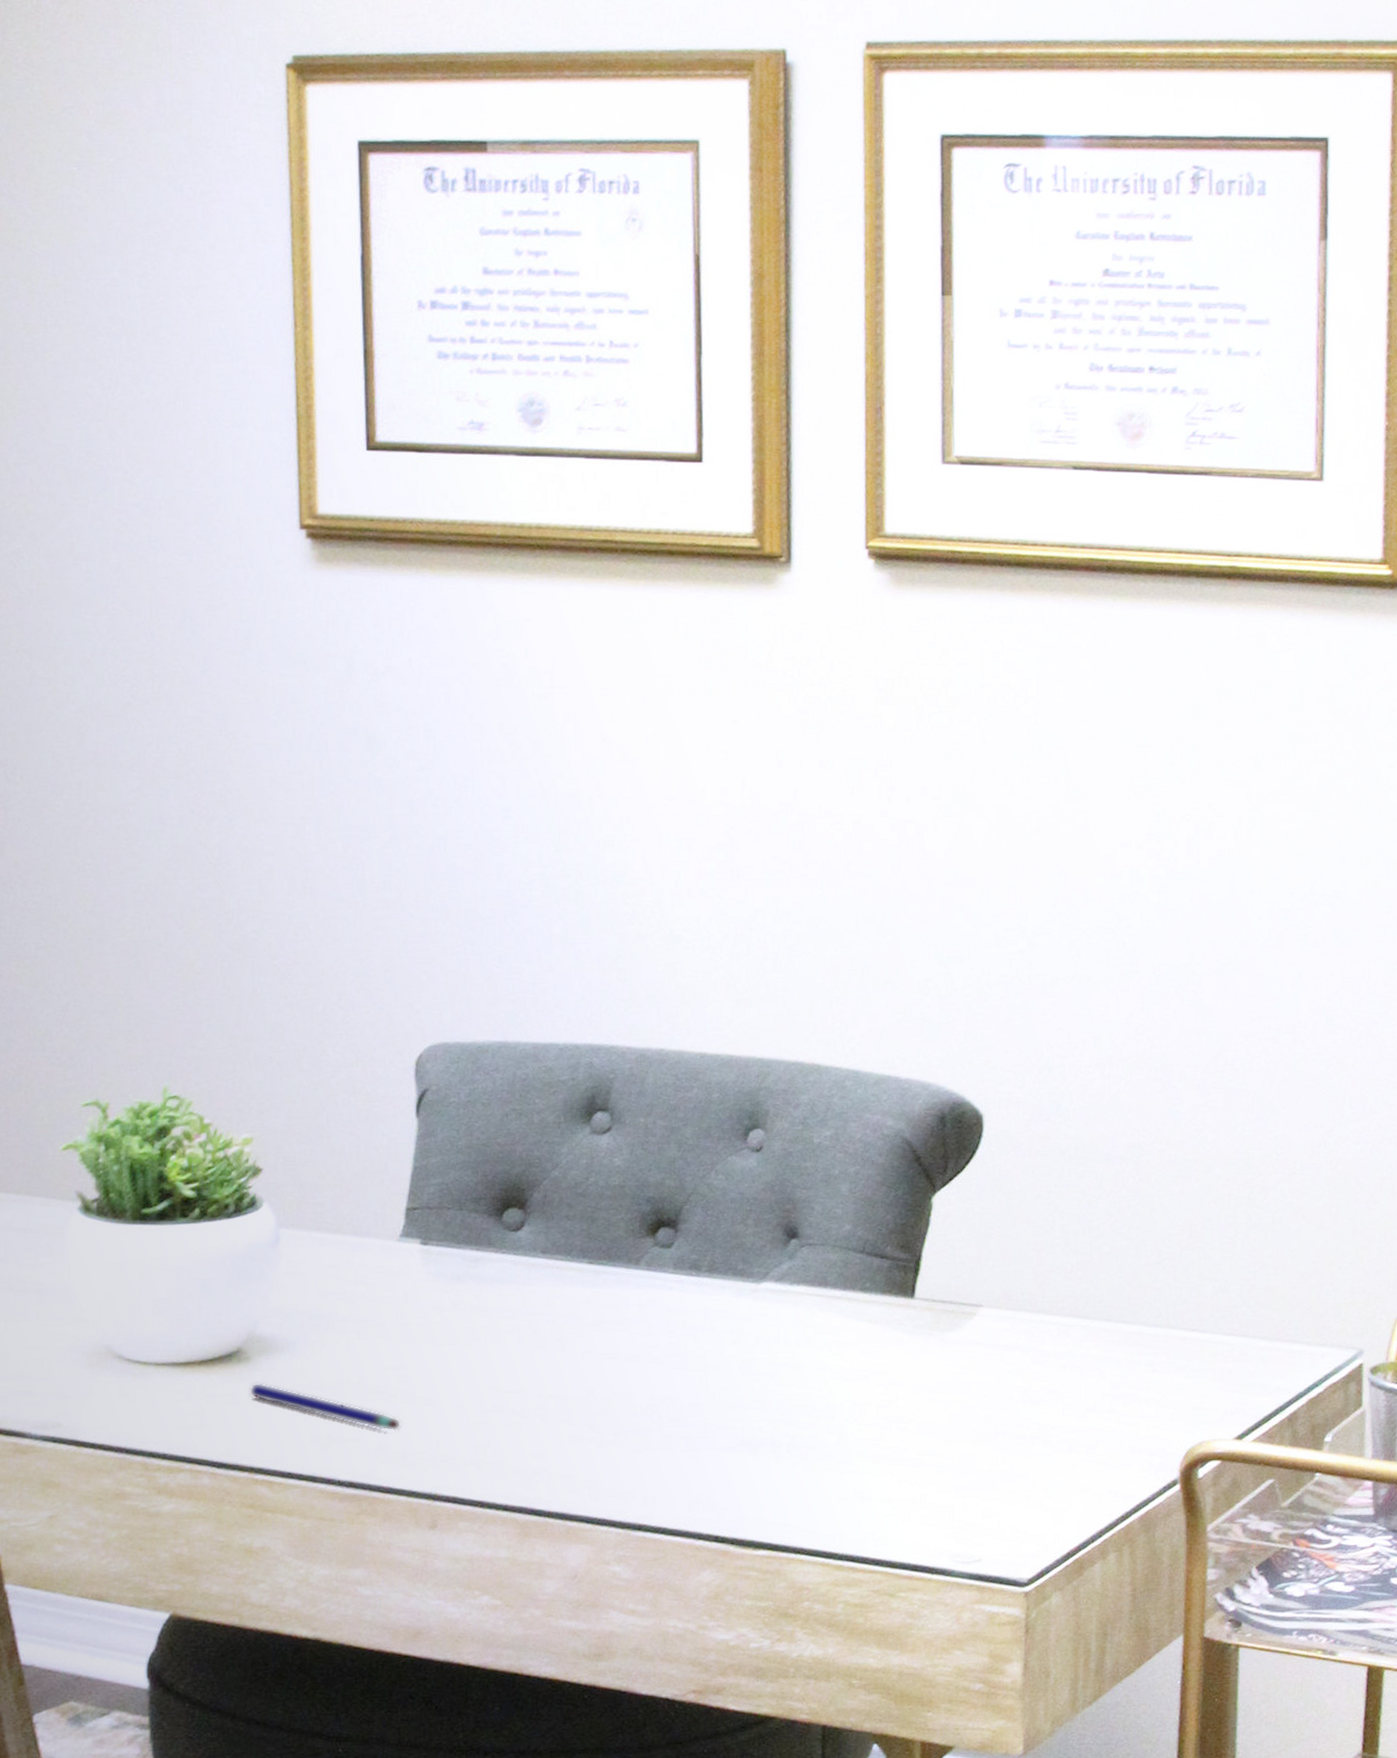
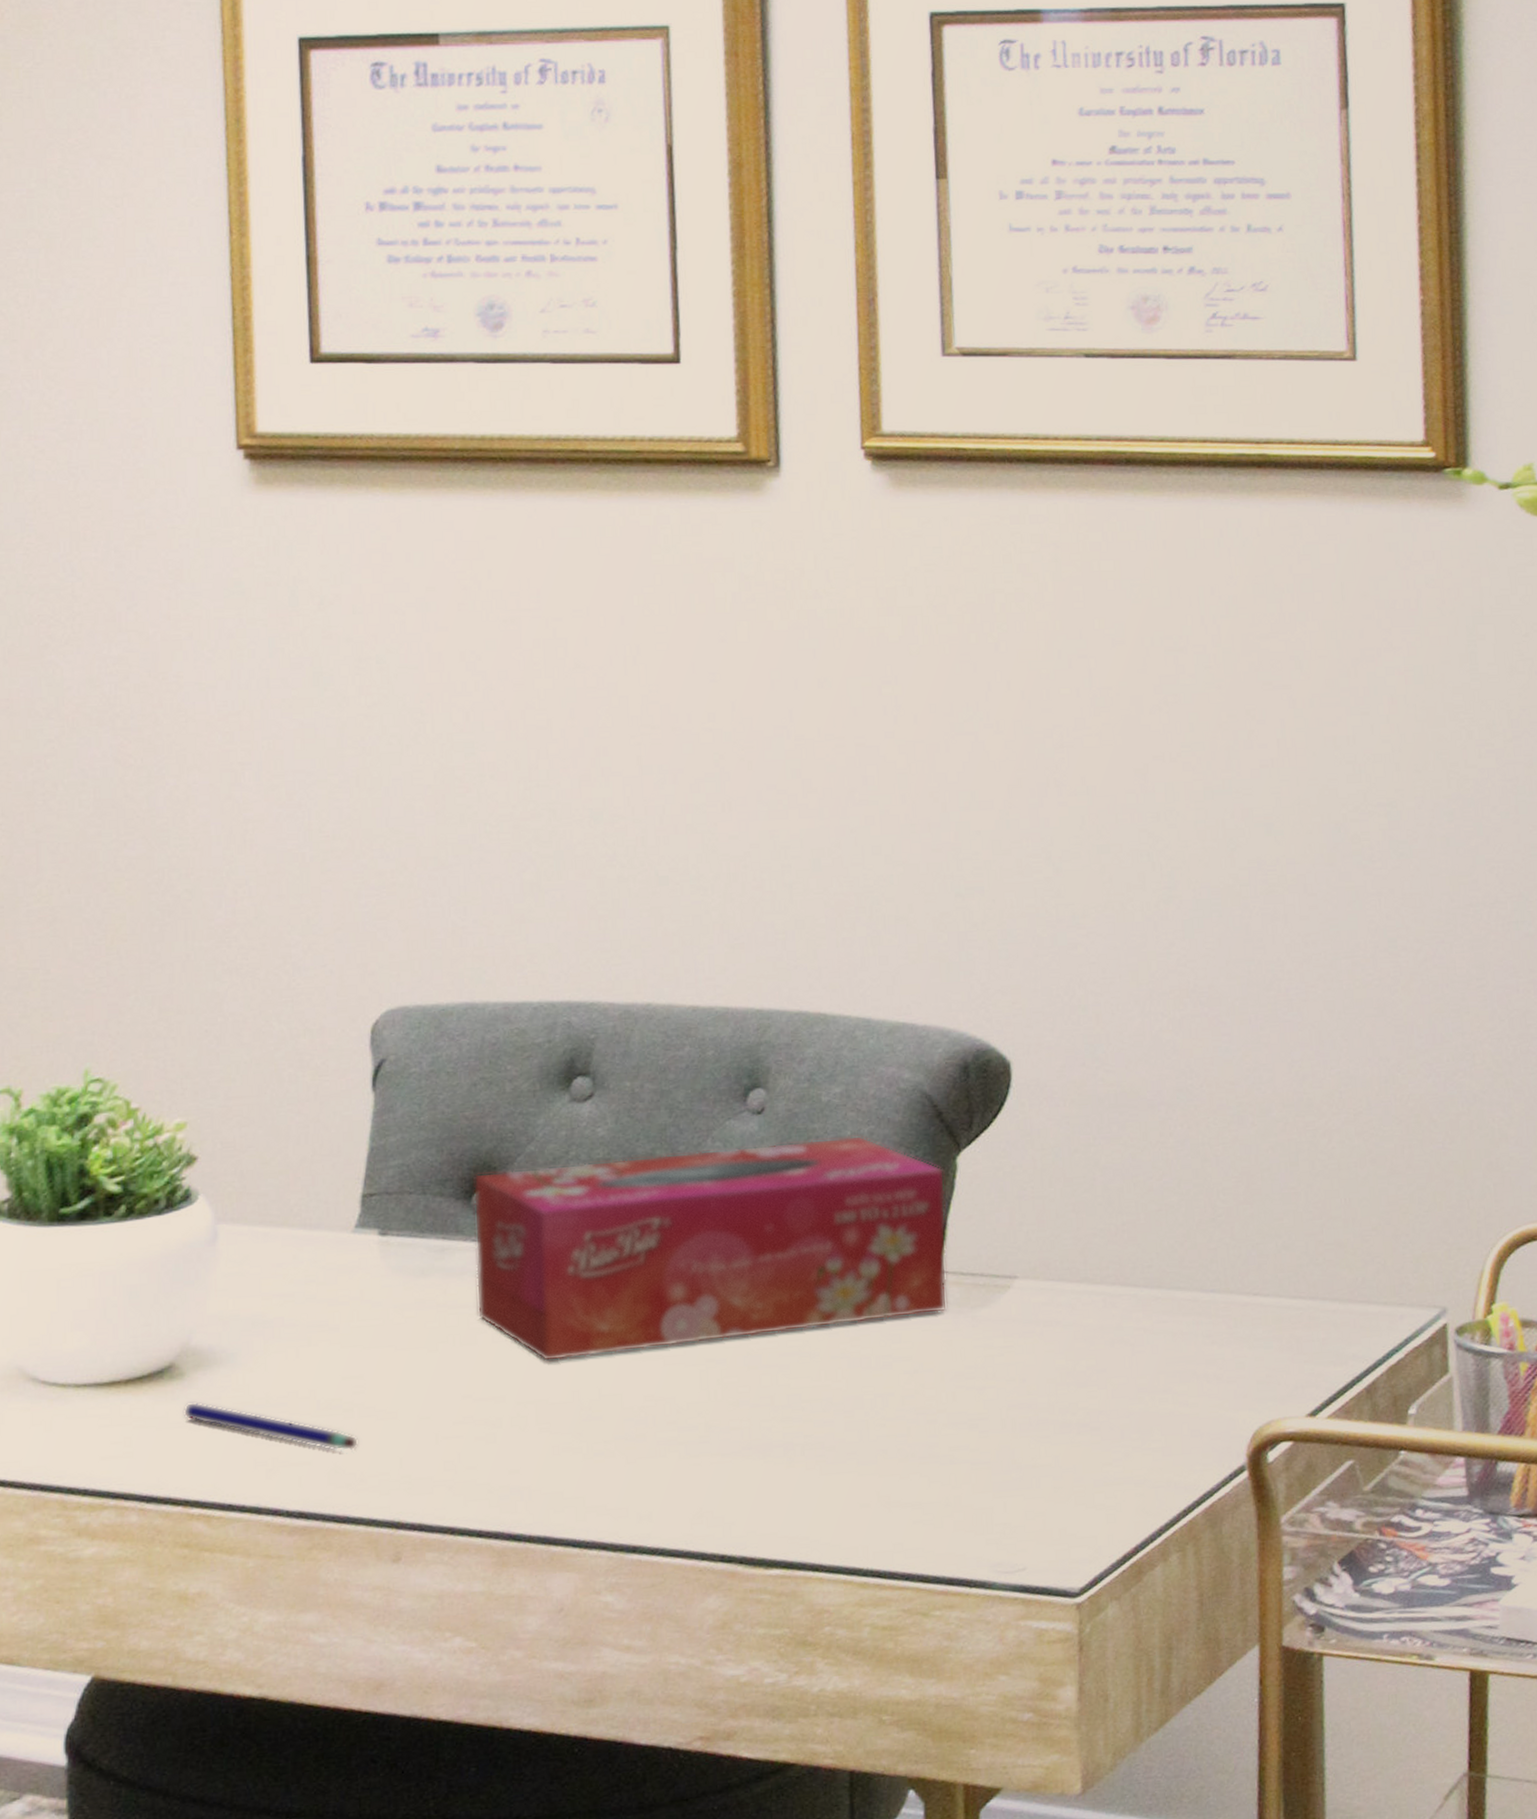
tissue box: none [504,1174,921,1362] -> present [473,1135,948,1362]

